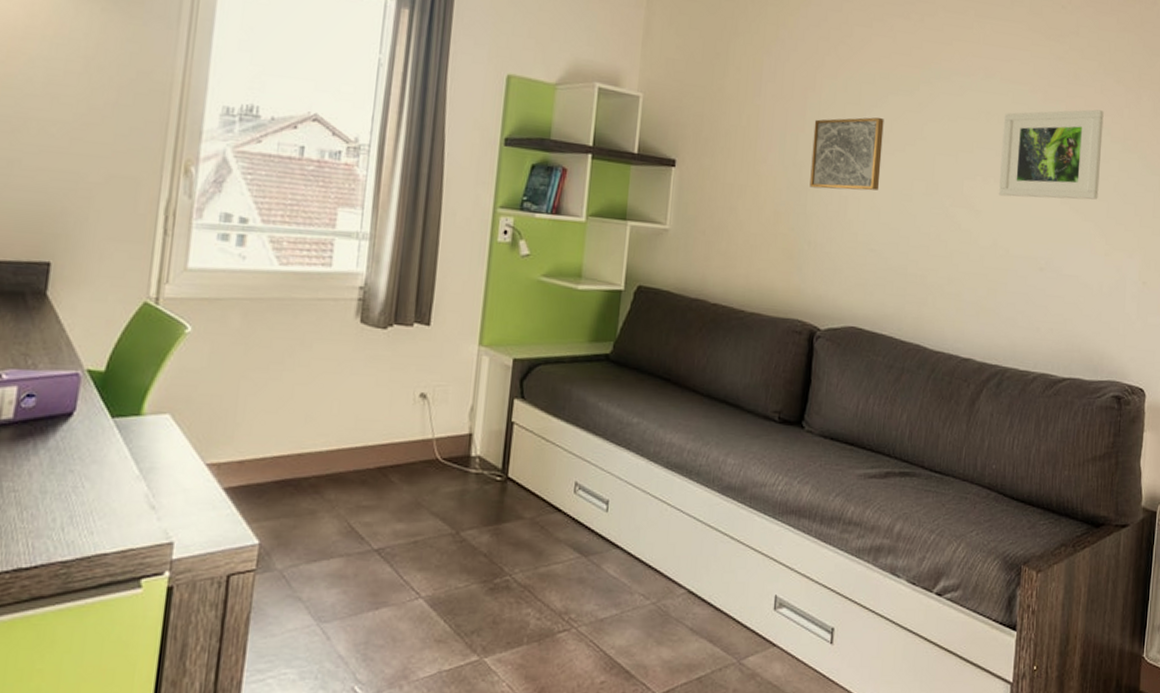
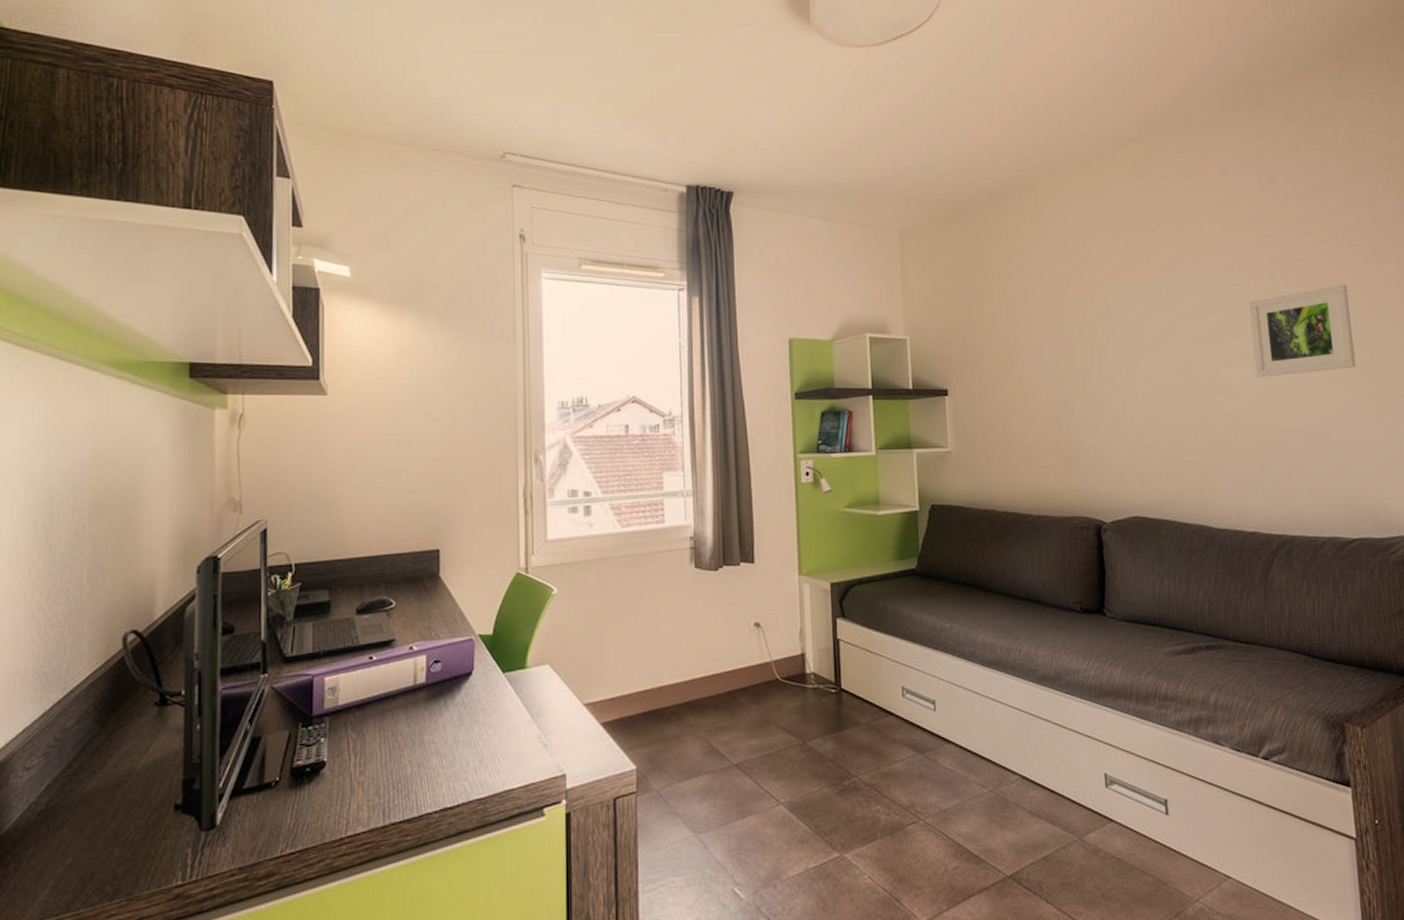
wall art: present [810,117,884,191] -> none [1068,323,1140,396]

